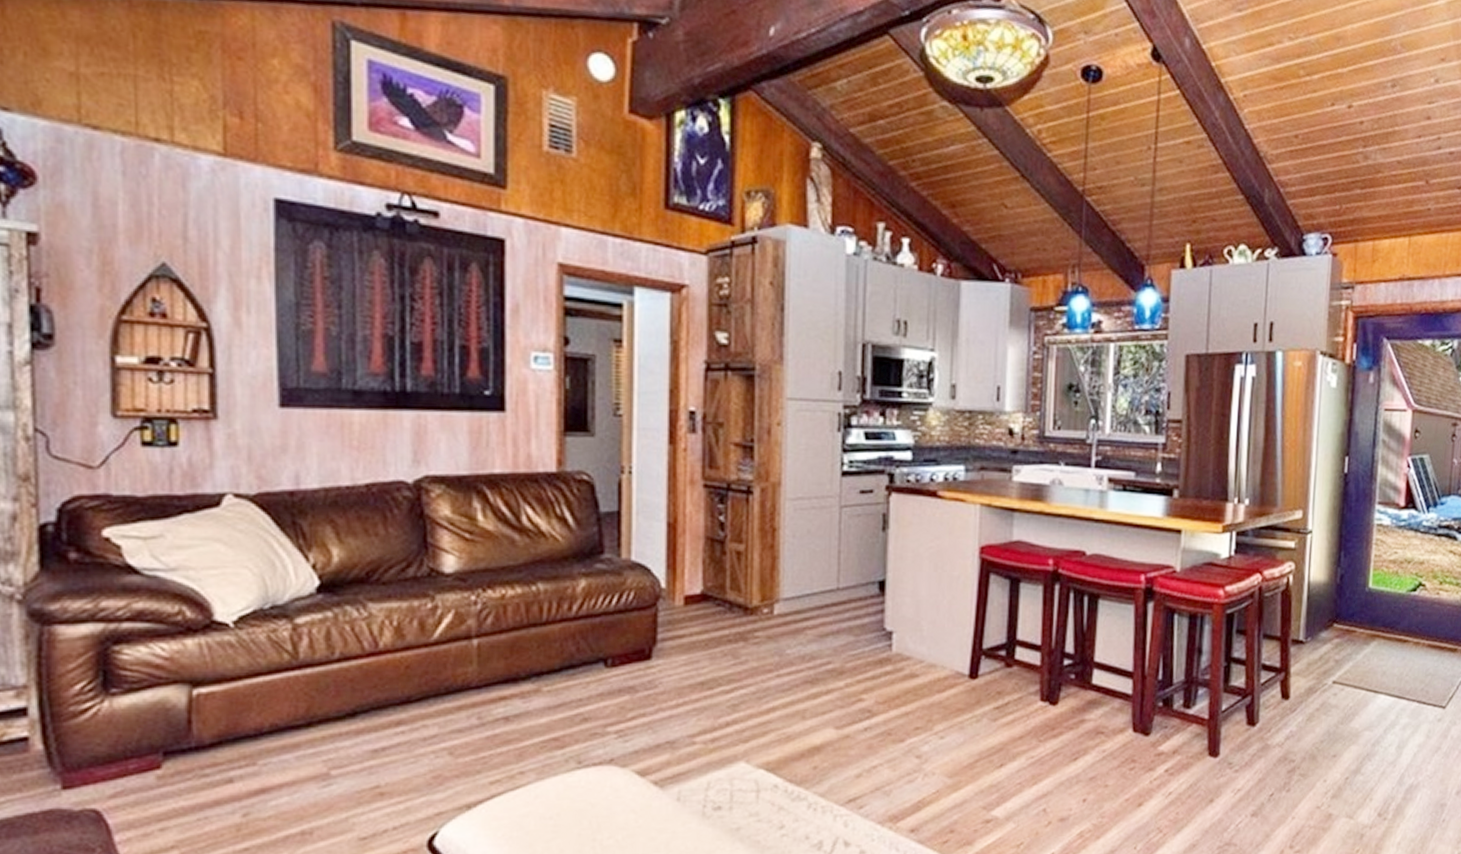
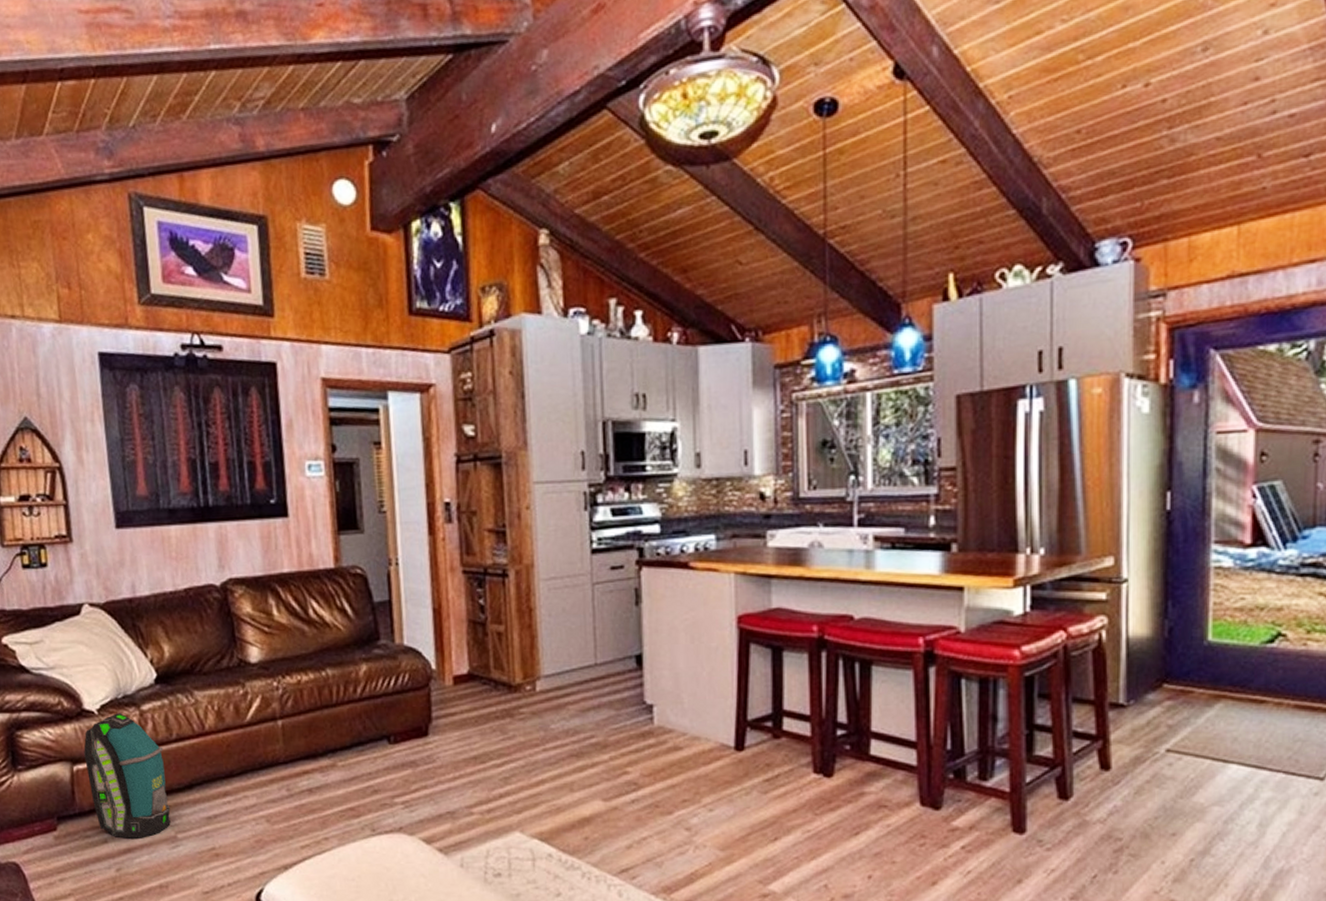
backpack: none [210,626,324,777] -> present [83,713,171,839]

